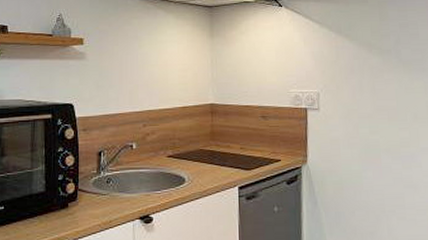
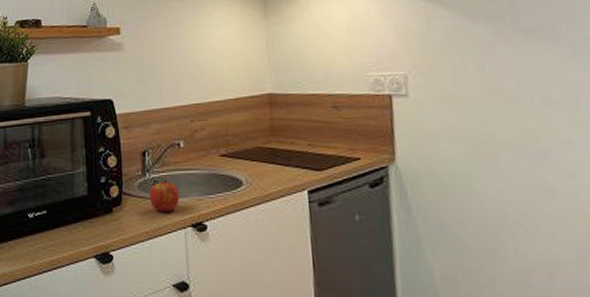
apple: none [103,177,130,207] -> present [149,179,180,213]

